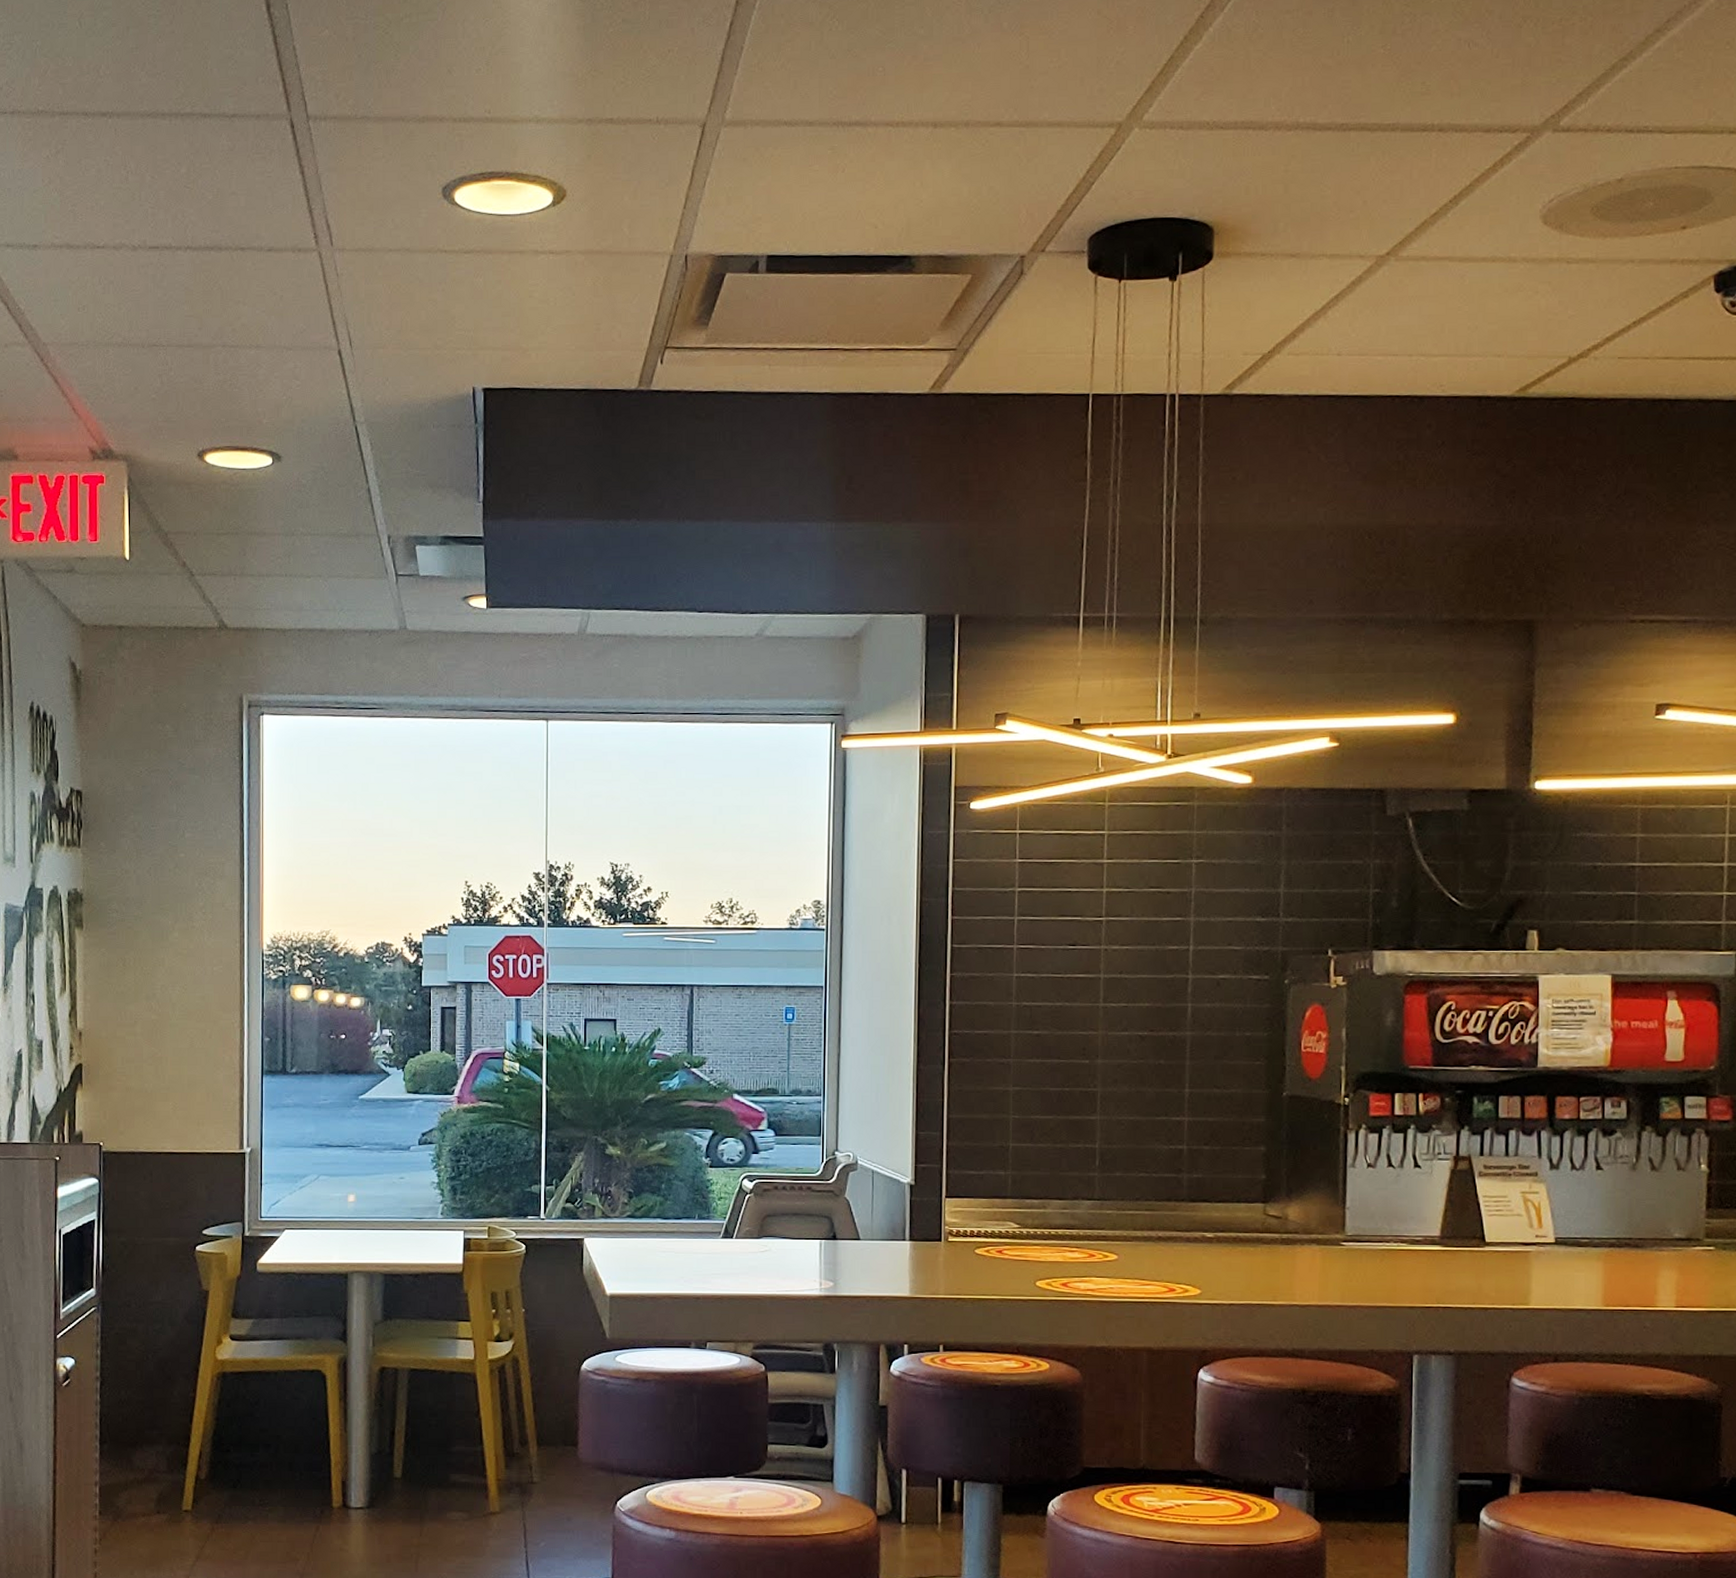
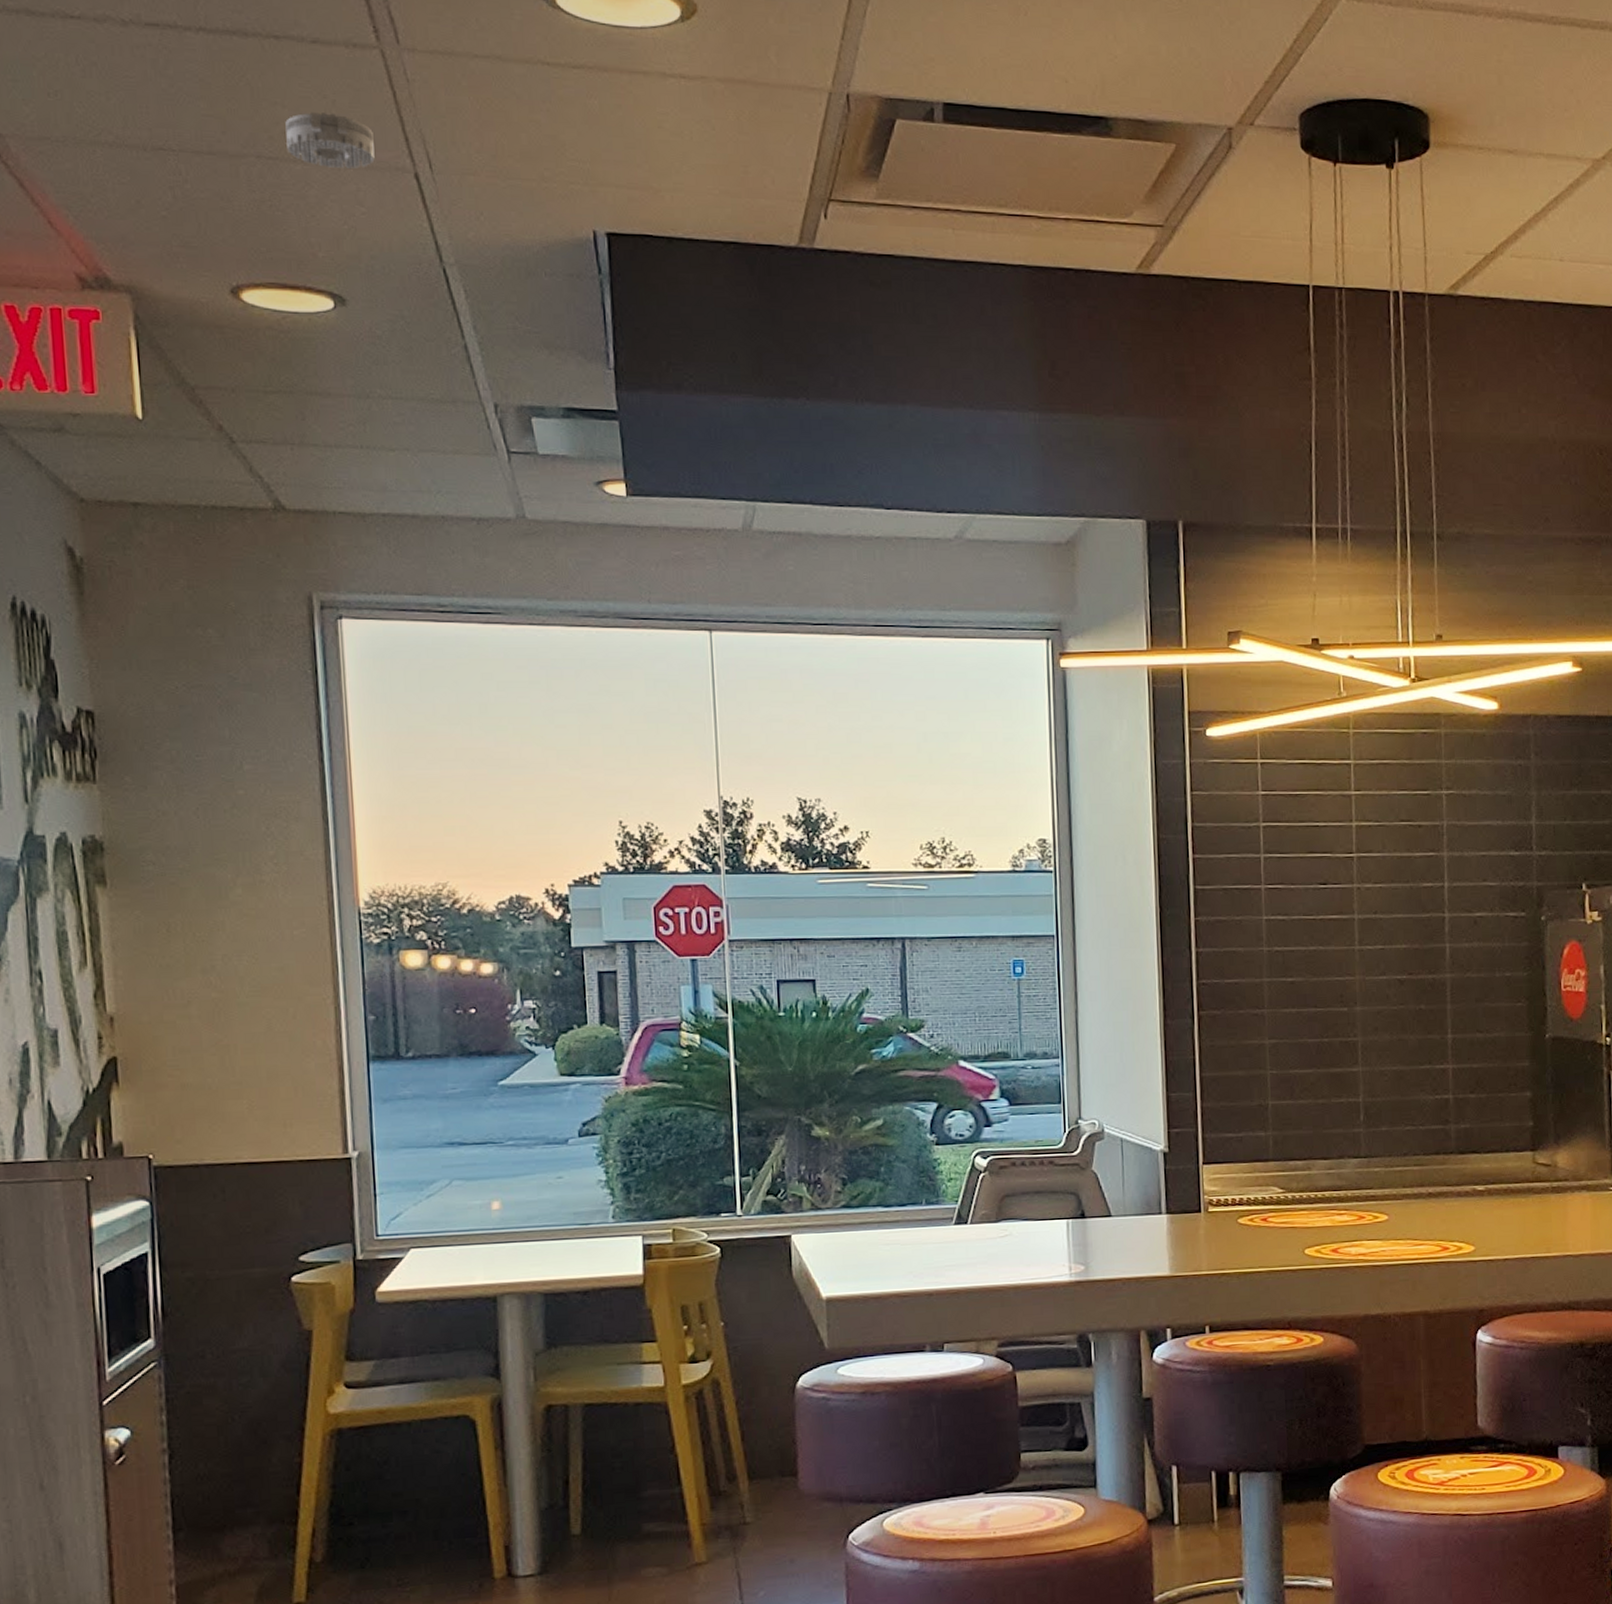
smoke detector: none [245,306,309,351] -> present [285,112,375,169]

